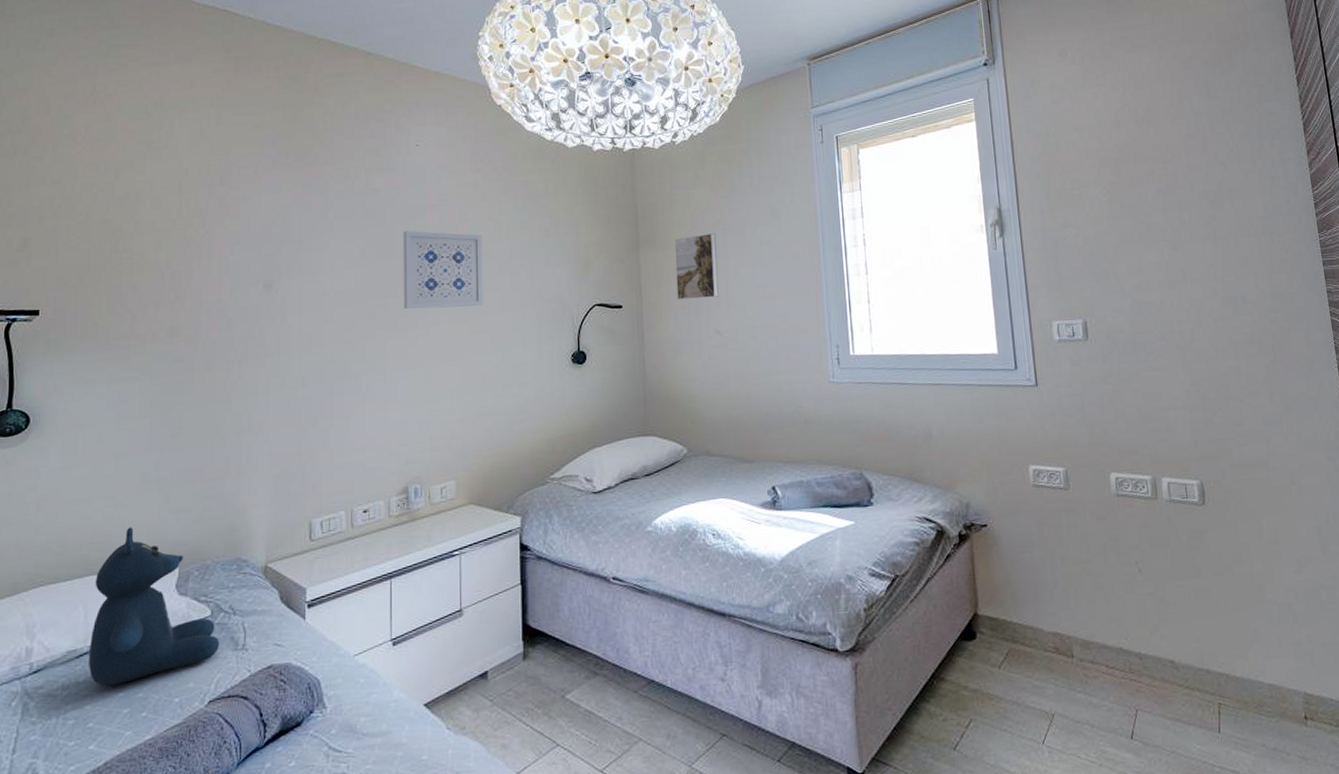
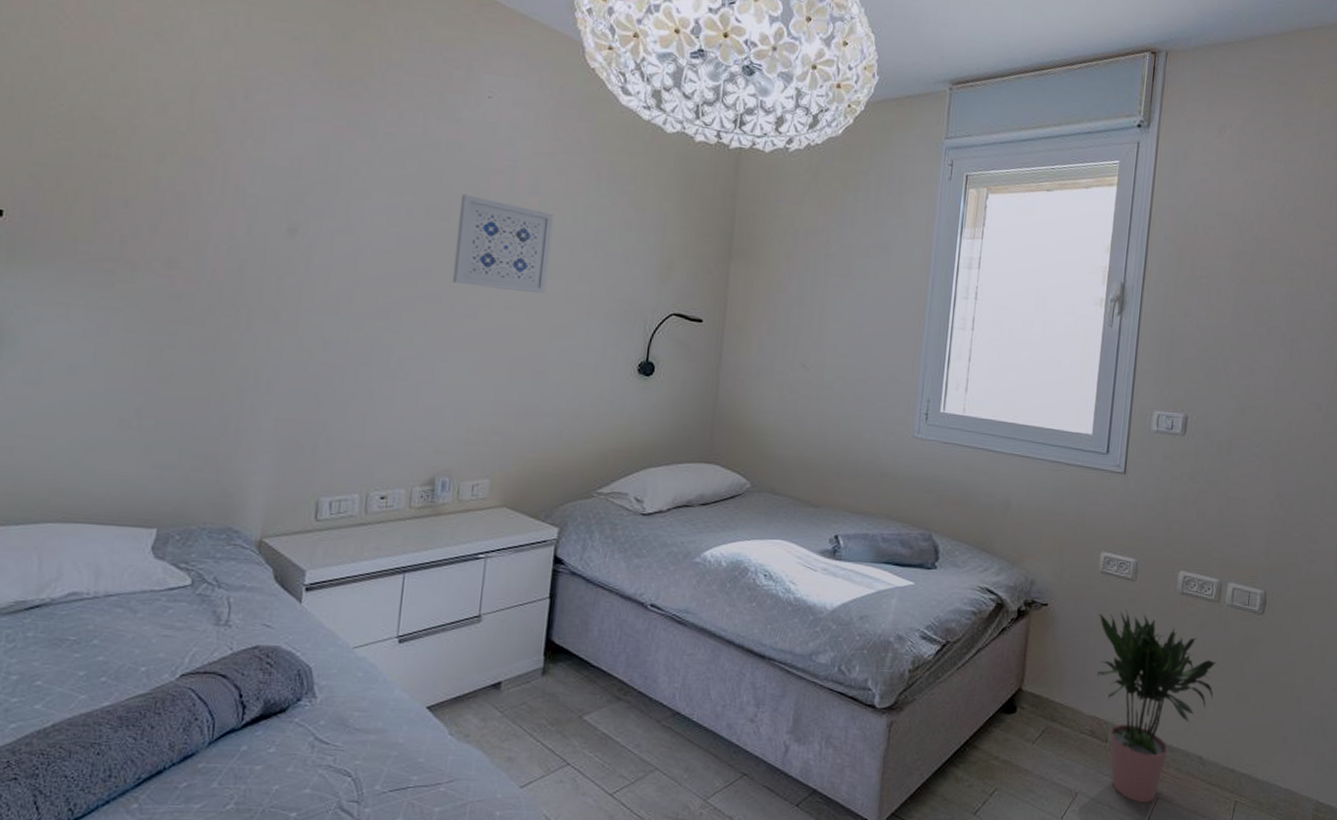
stuffed bear: present [89,527,220,686] -> none [40,476,200,645]
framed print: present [674,232,719,300] -> none [764,256,818,328]
potted plant: none [1039,520,1172,717] -> present [1097,610,1218,803]

